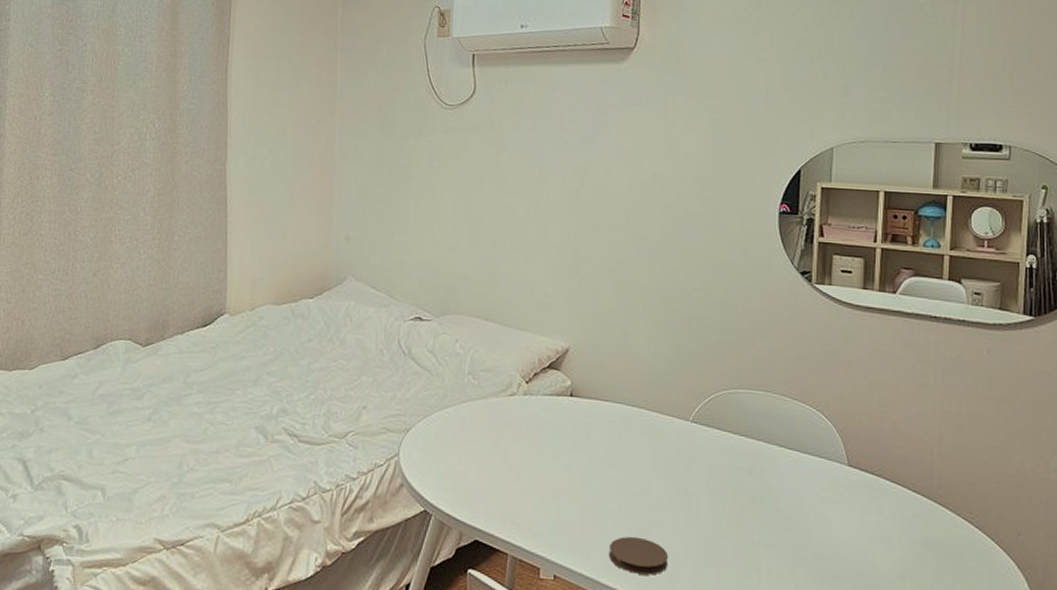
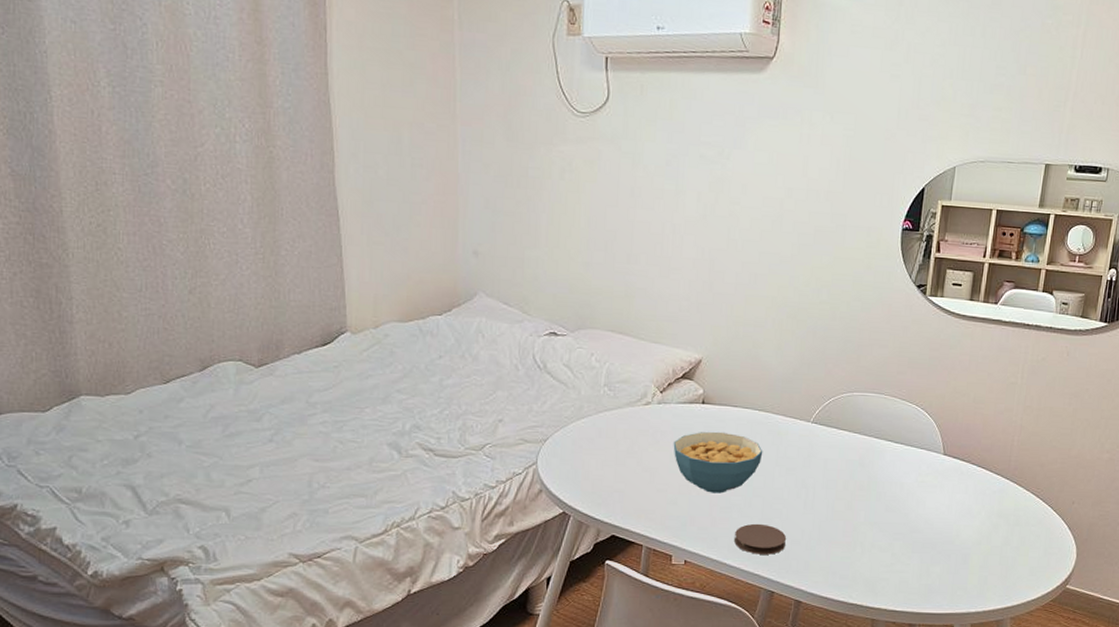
cereal bowl: none [540,427,638,499] -> present [673,431,763,494]

